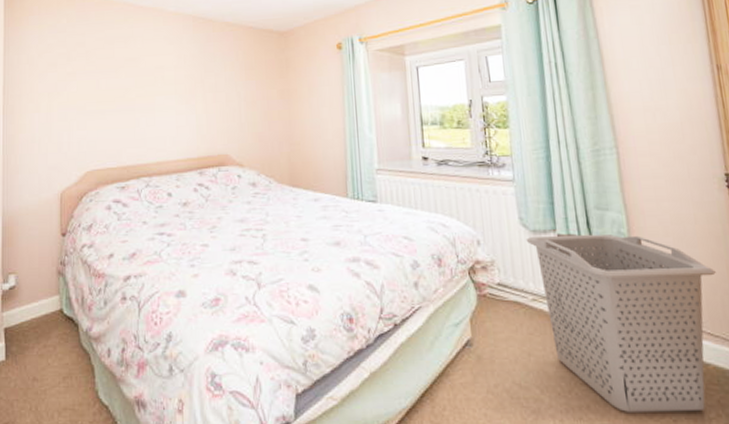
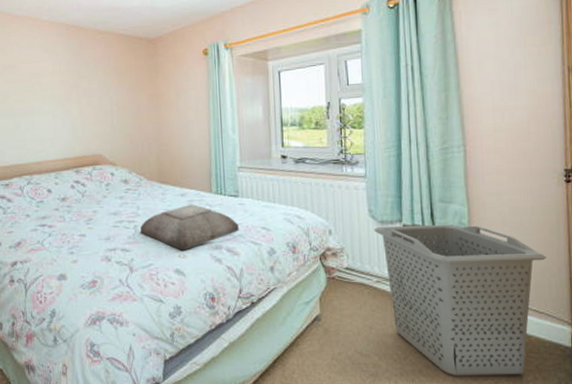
cushion: none [270,211,378,264] -> present [140,204,239,251]

